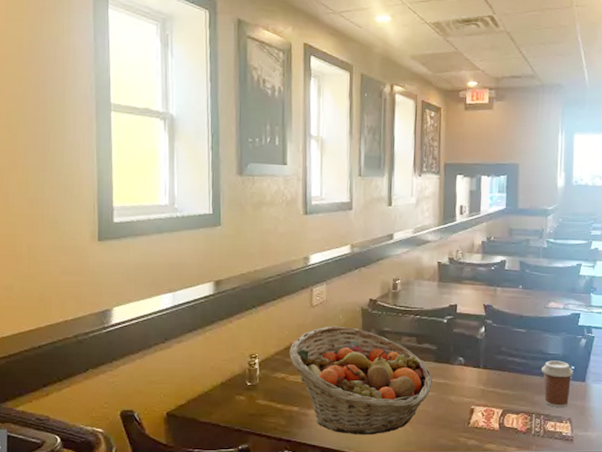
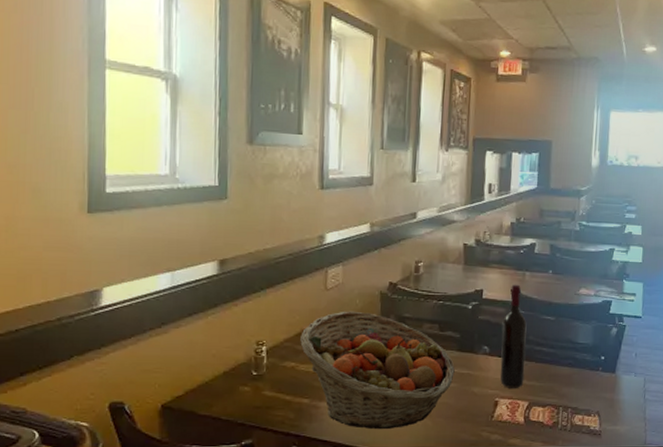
wine bottle: none [475,299,499,396] -> present [500,284,527,388]
coffee cup: present [542,360,574,407] -> none [570,350,604,400]

